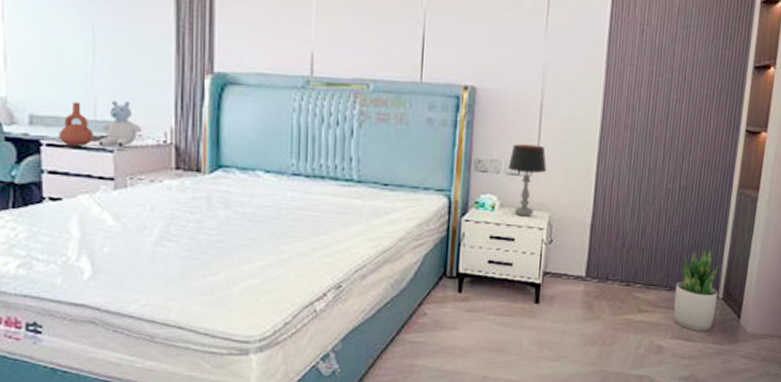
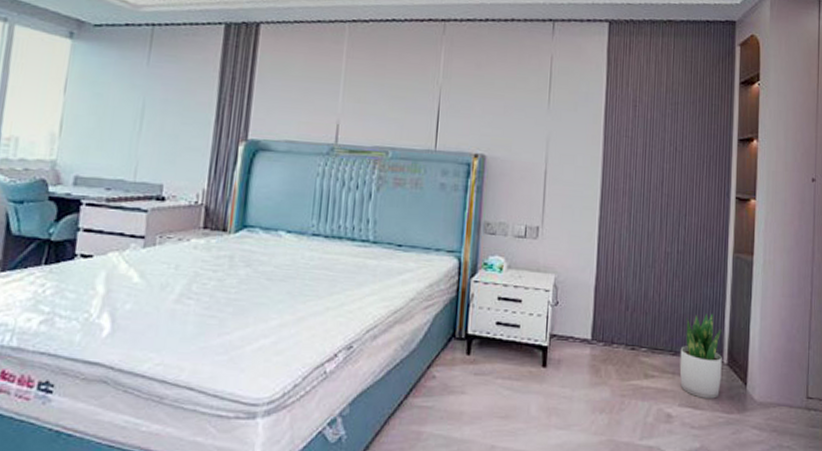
decorative vase: present [59,102,94,147] -> none [99,165,131,207]
stuffed bear: present [99,99,143,148] -> none [134,163,177,208]
table lamp: present [507,144,547,217] -> none [514,208,552,278]

